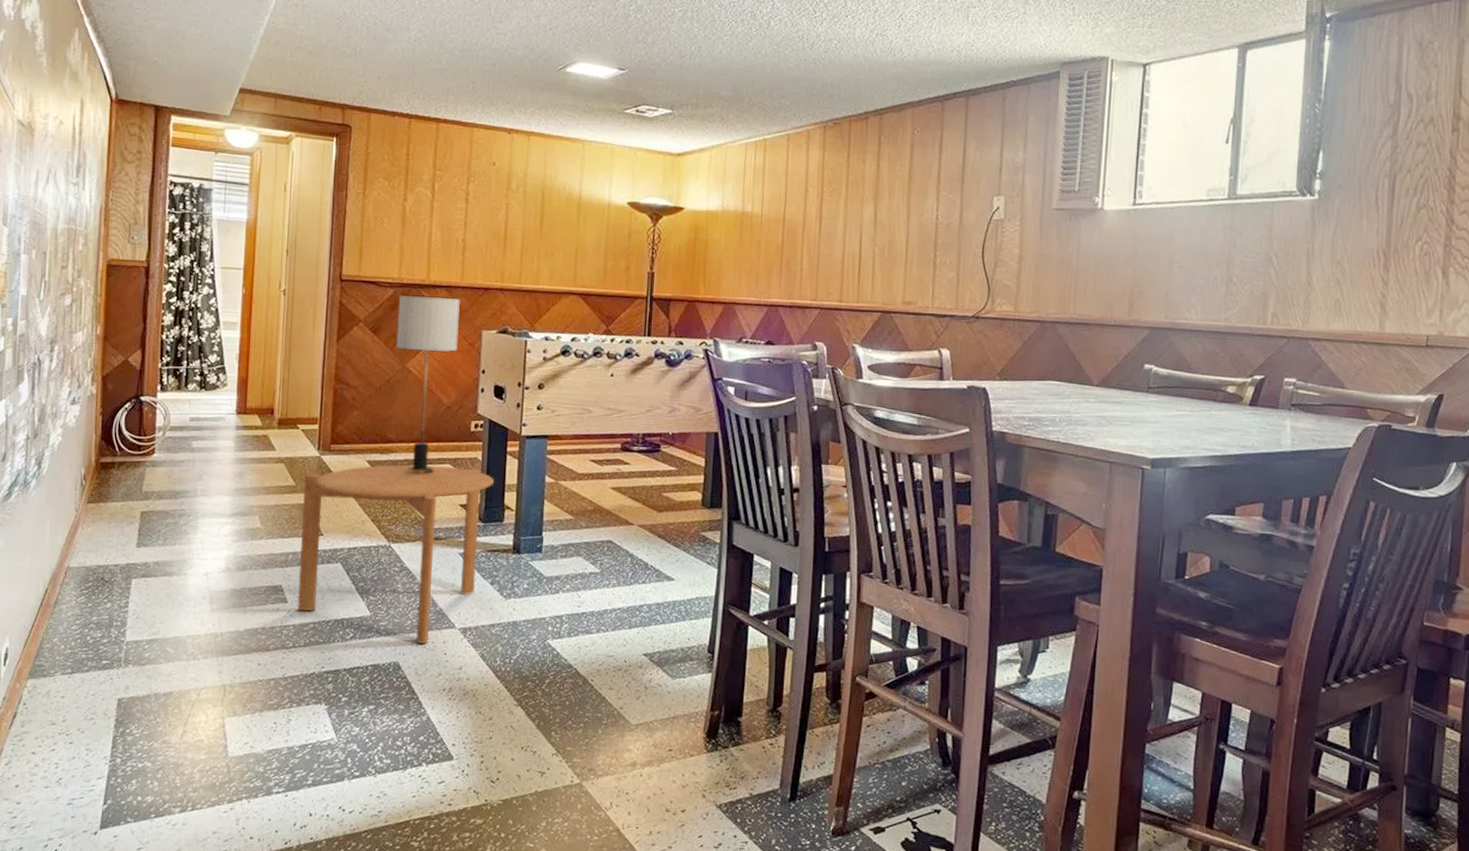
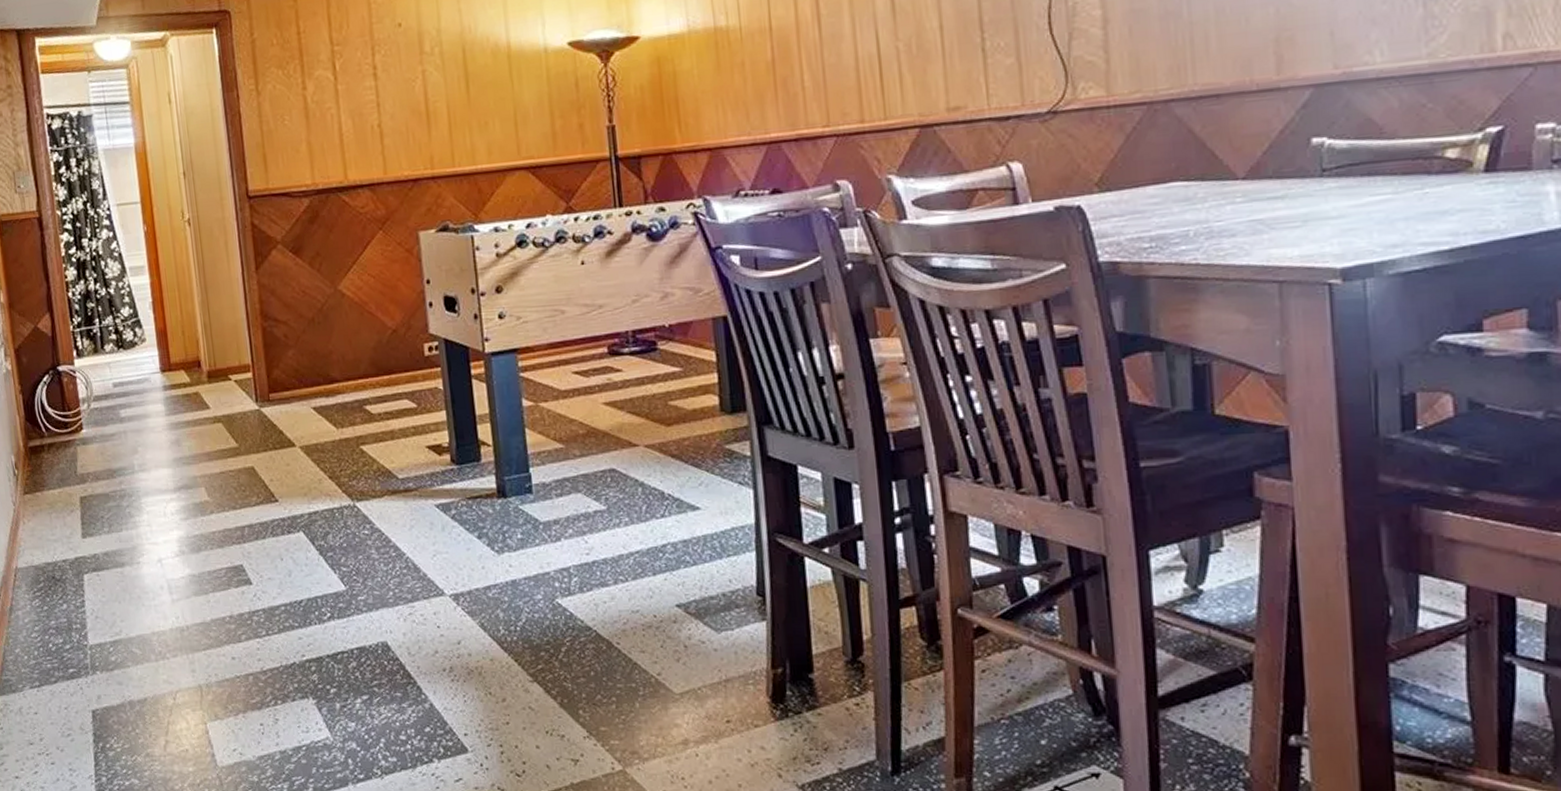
side table: present [297,464,494,644] -> none [247,401,462,617]
table lamp: present [396,294,461,475] -> none [316,196,394,417]

